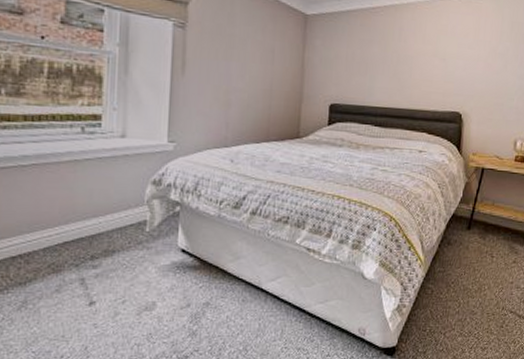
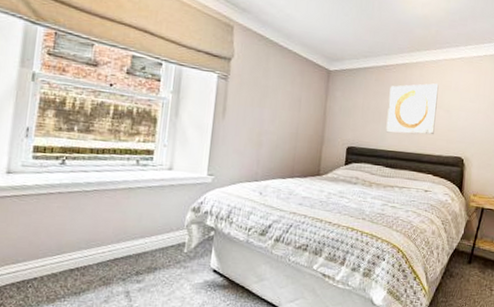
wall art: none [373,28,433,88] -> present [385,83,439,135]

